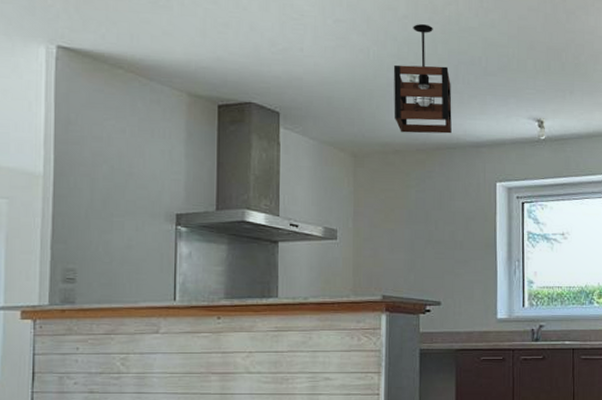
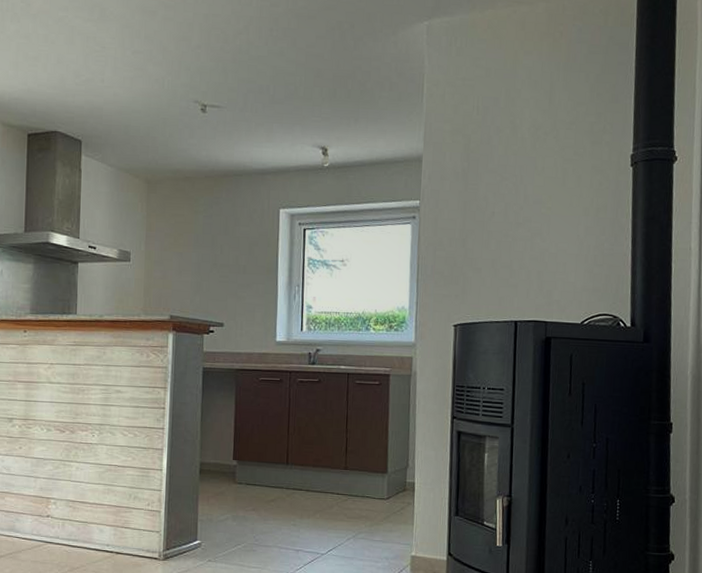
pendant light: present [393,24,452,134] -> none [185,54,240,161]

